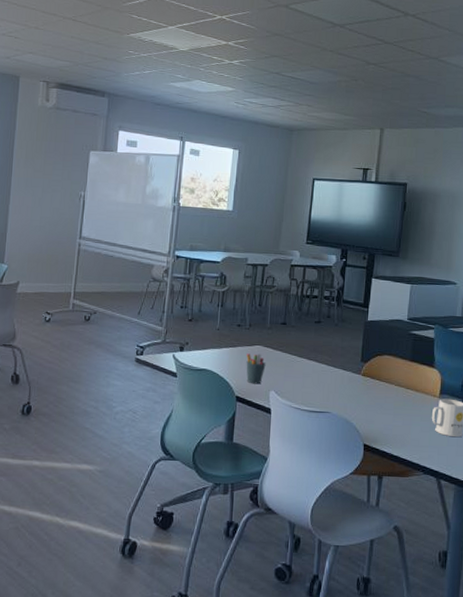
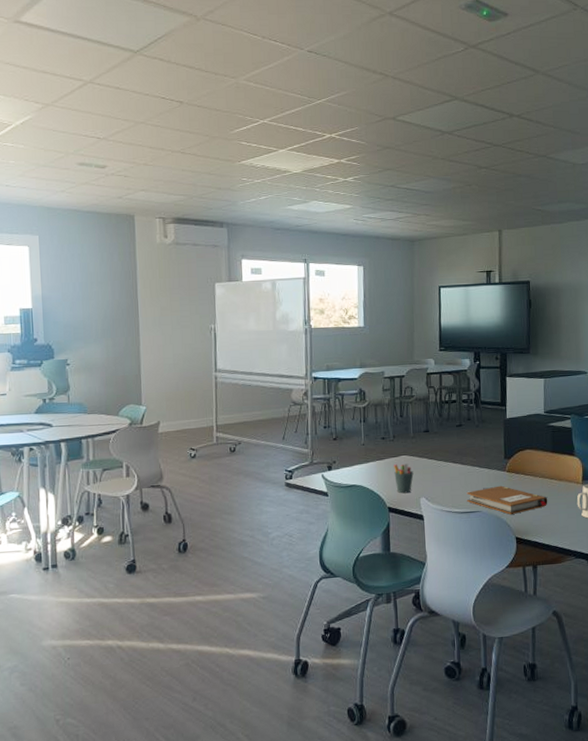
notebook: none [317,388,402,420] -> present [467,485,548,514]

